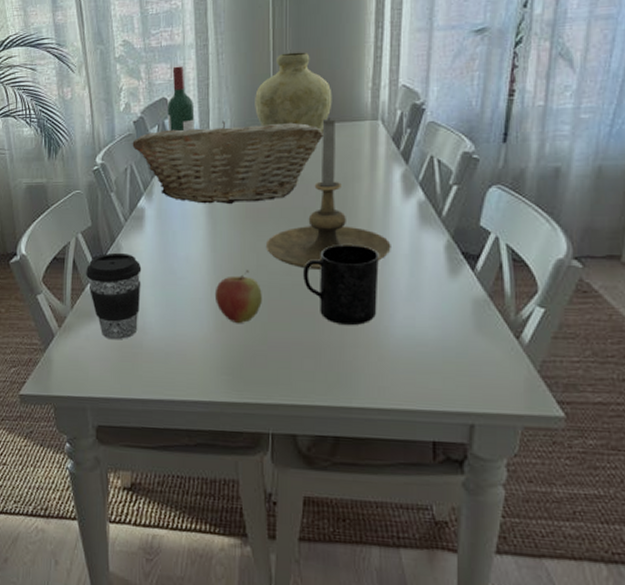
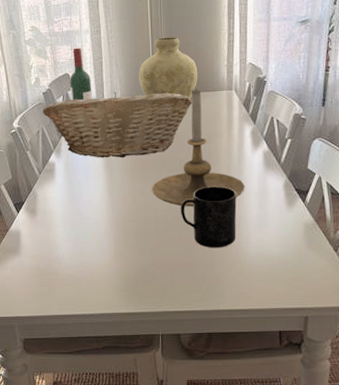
coffee cup: present [86,252,142,340] -> none [9,199,55,270]
apple: present [214,270,262,324] -> none [113,209,150,252]

